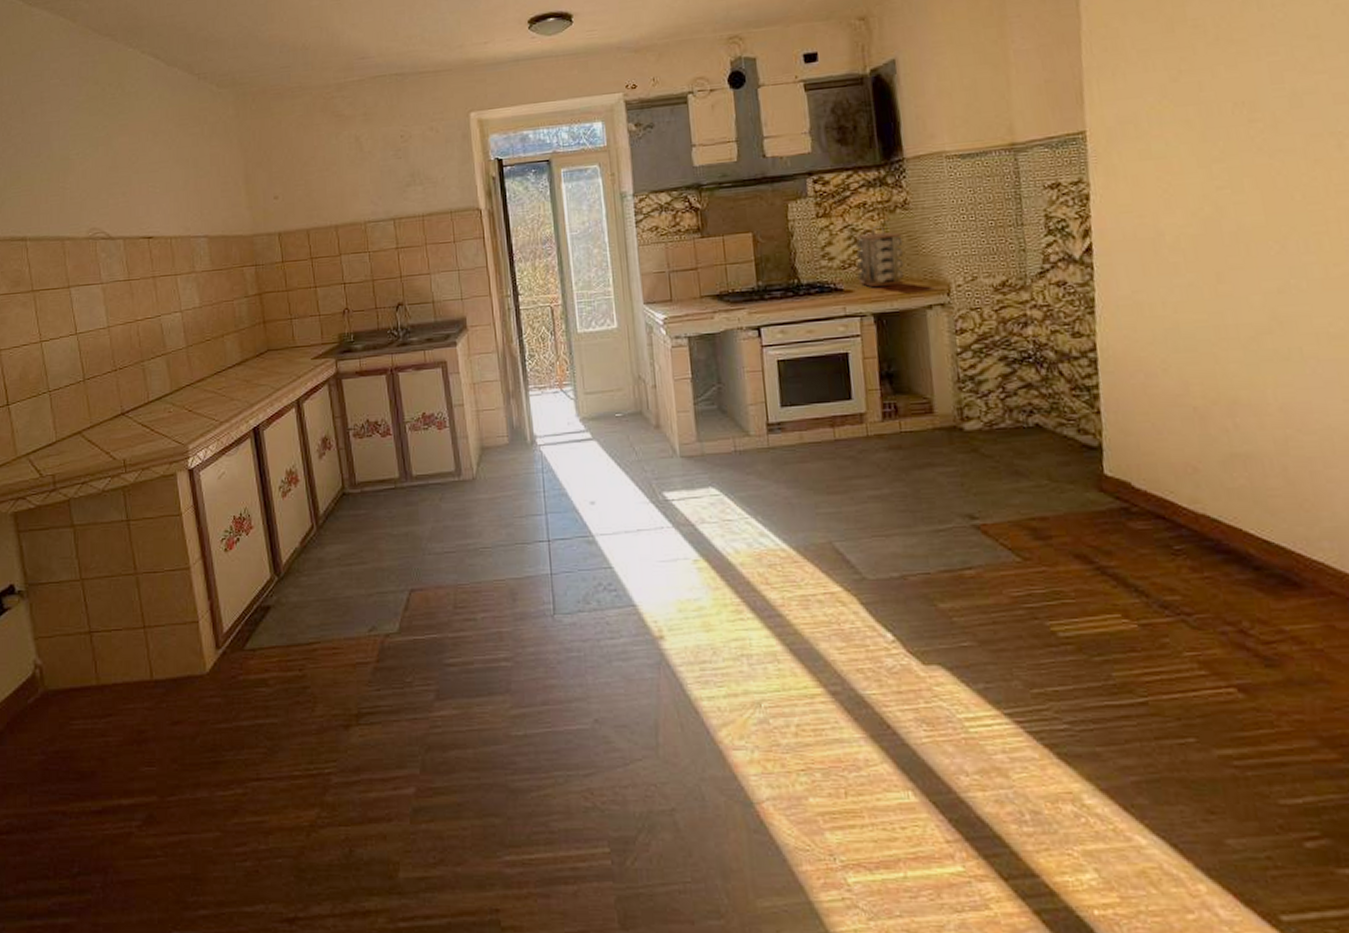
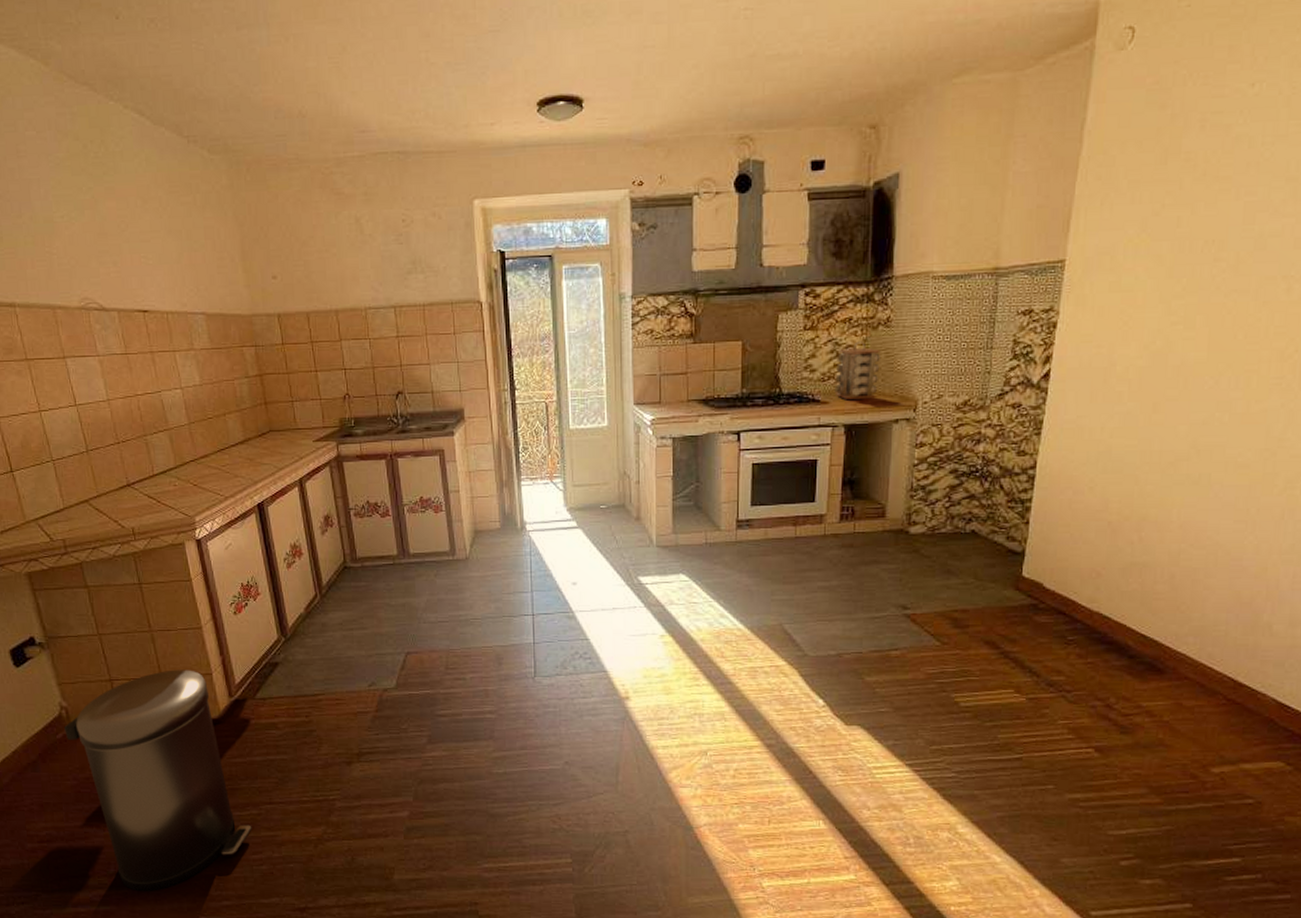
pedal bin: none [37,617,236,897] -> present [64,670,252,891]

